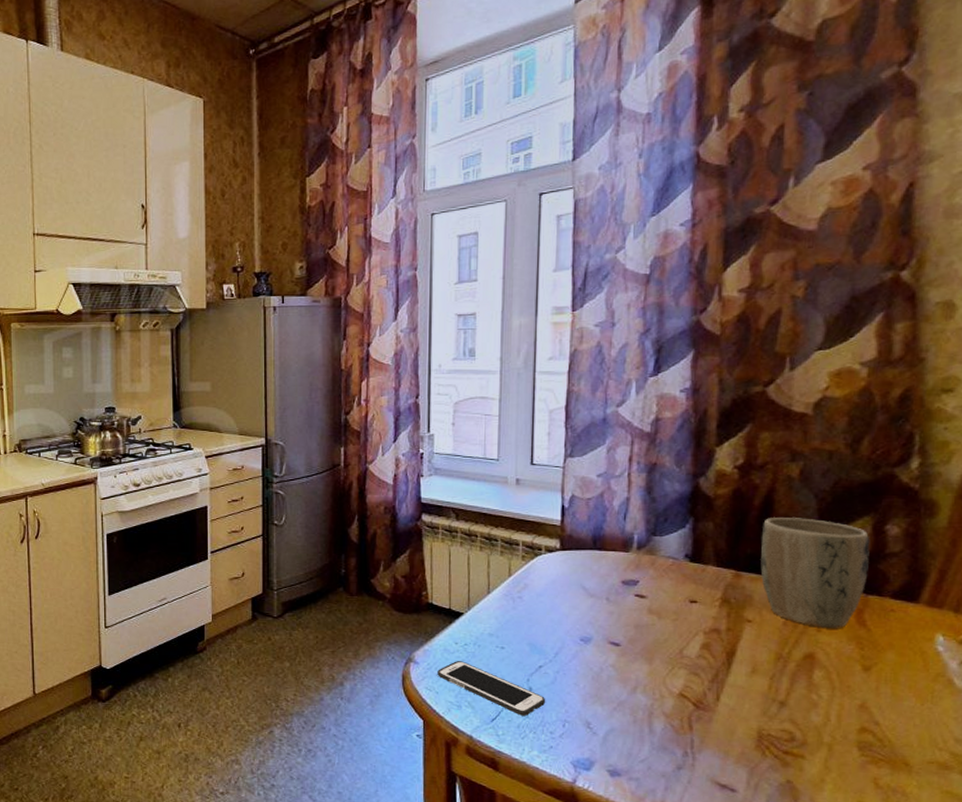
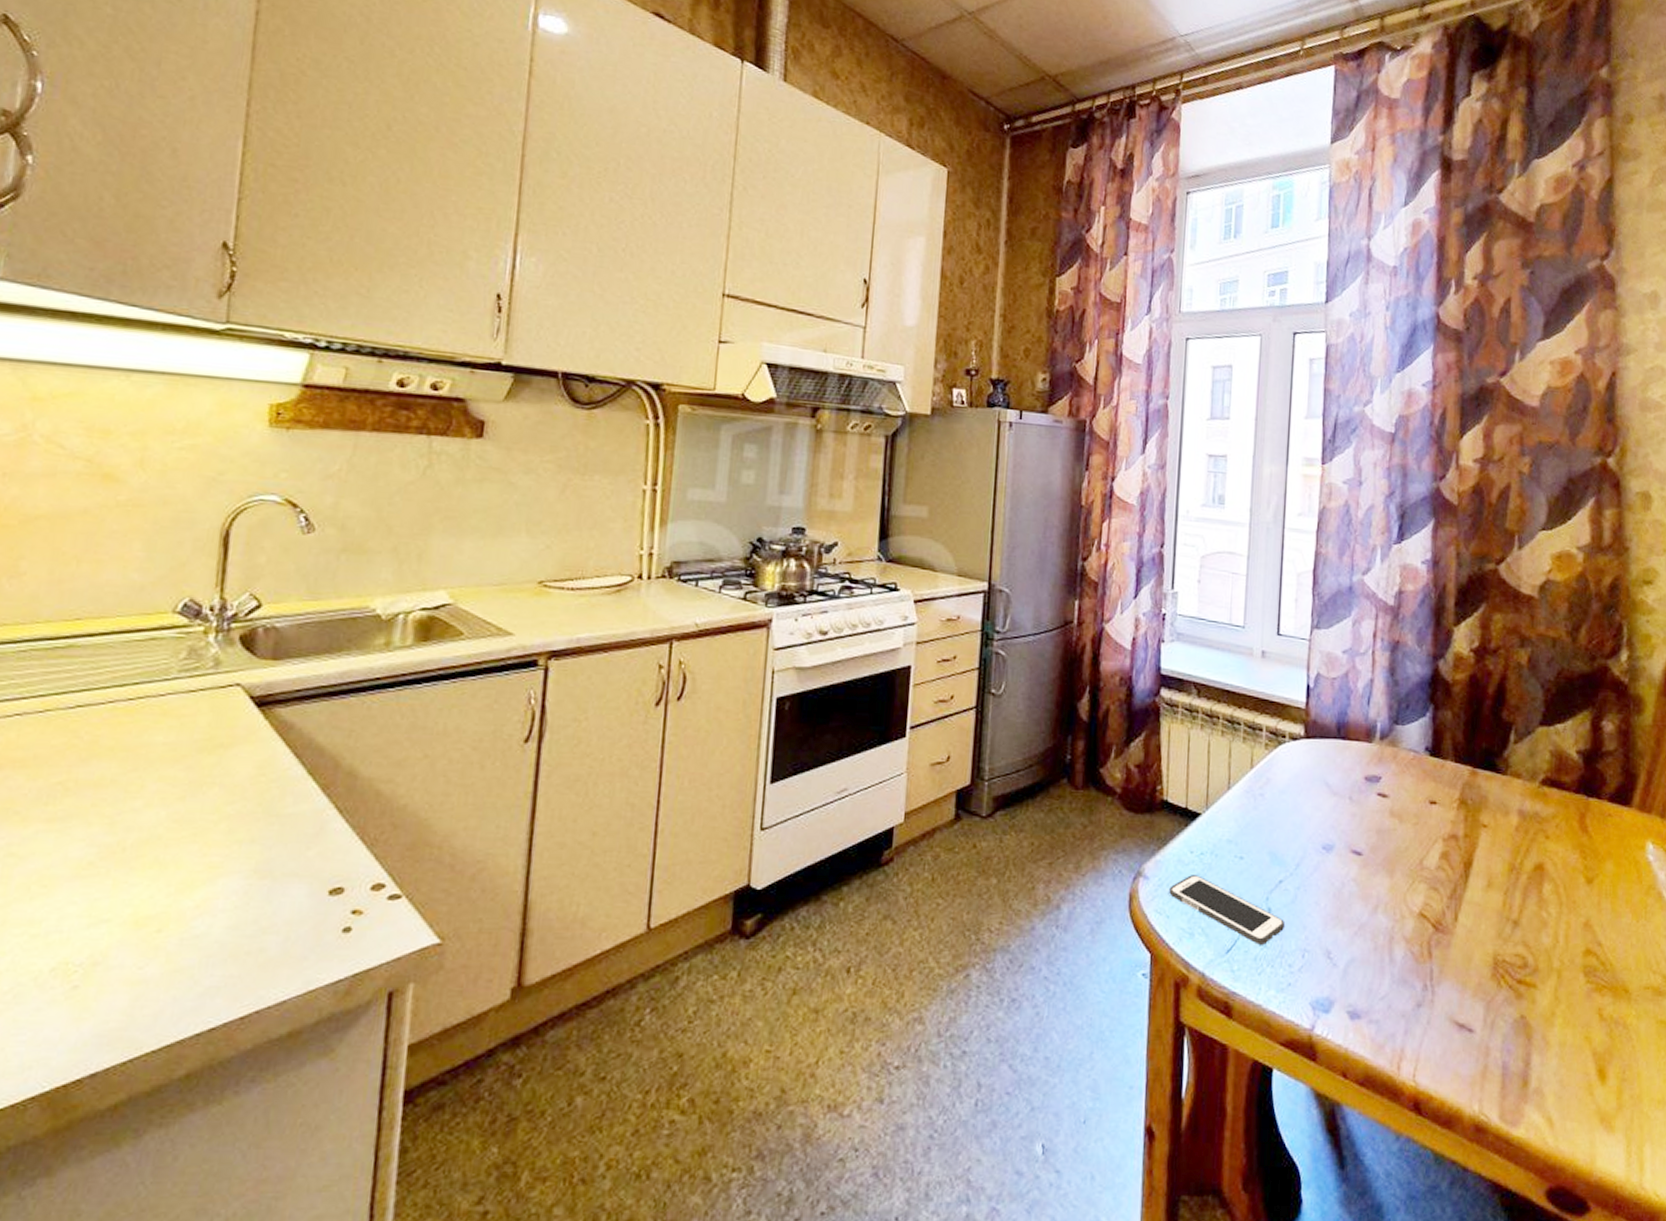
plant pot: present [760,518,870,628] -> none [1494,708,1589,835]

